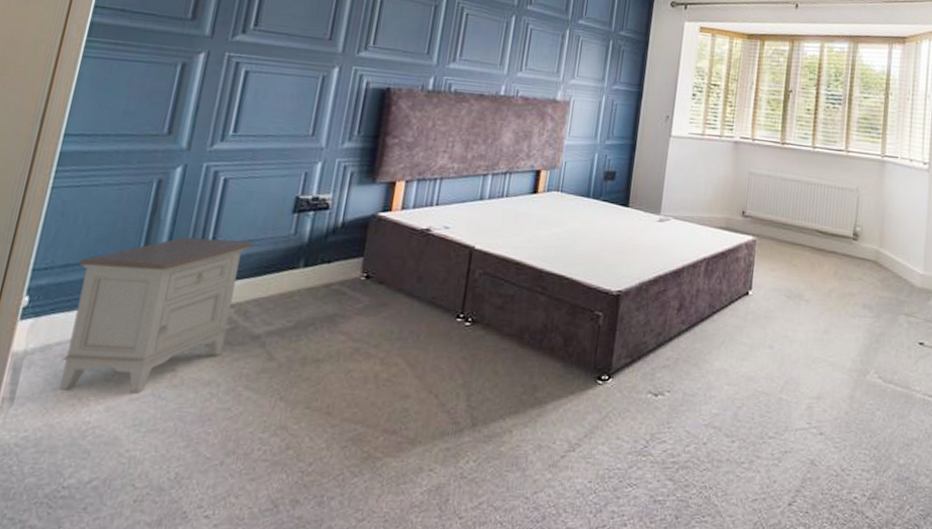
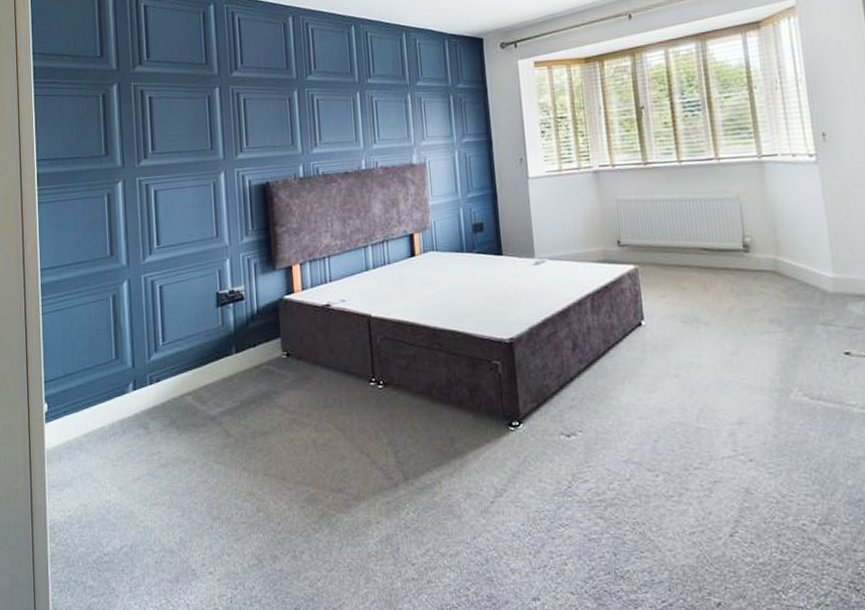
nightstand: present [60,237,255,394] -> none [73,337,195,476]

